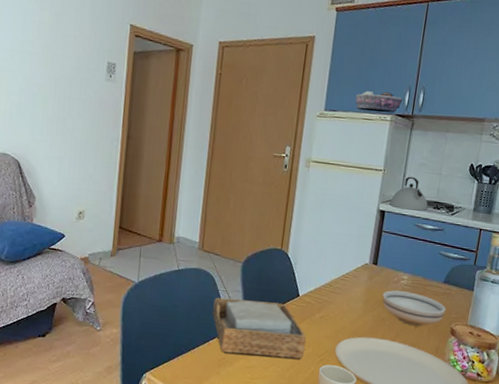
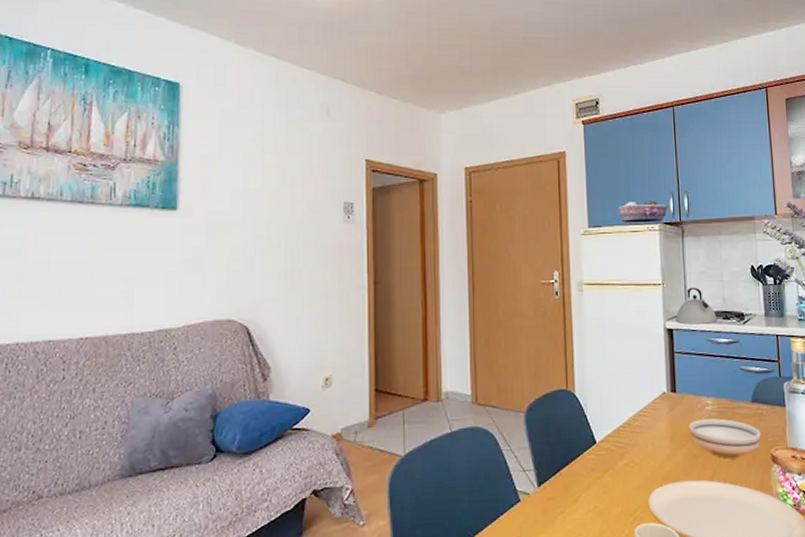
napkin holder: present [212,297,306,359] -> none [498,455,614,529]

